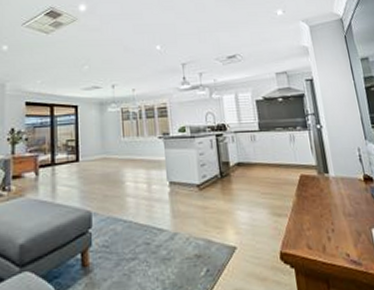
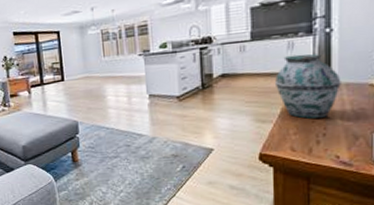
vase: none [283,147,338,214] -> present [274,54,341,119]

